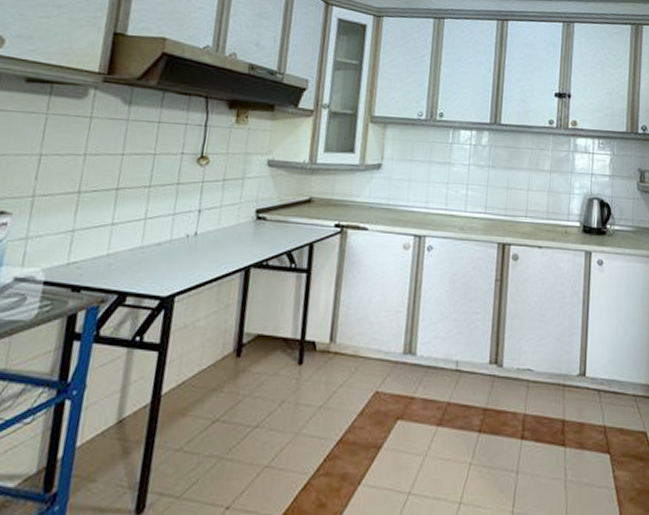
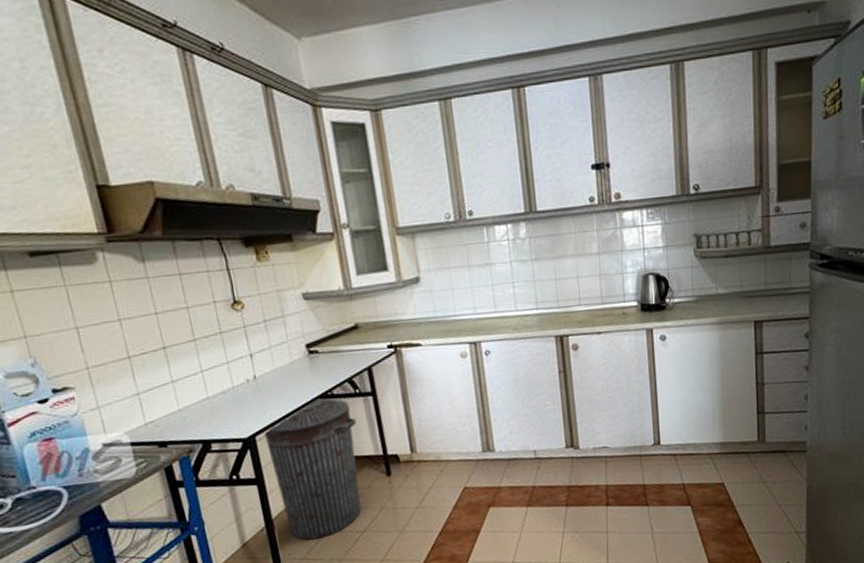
trash can: none [176,265,283,428] -> present [262,397,361,541]

